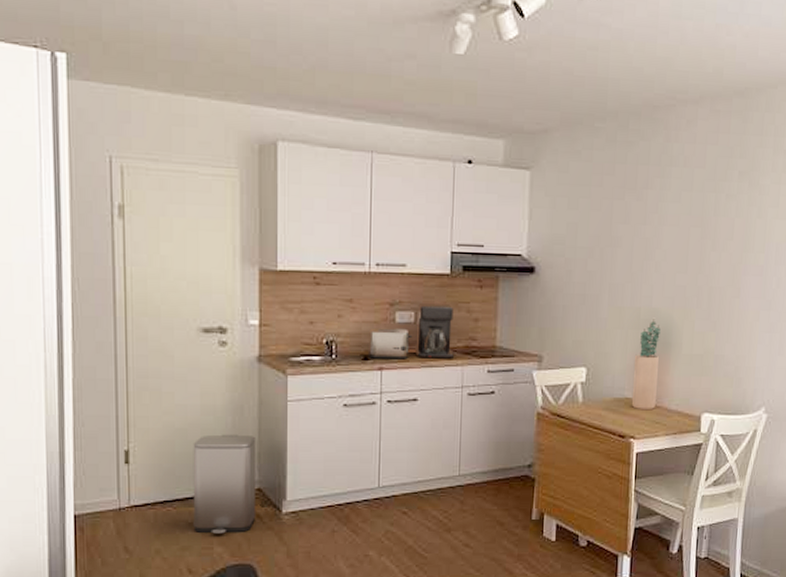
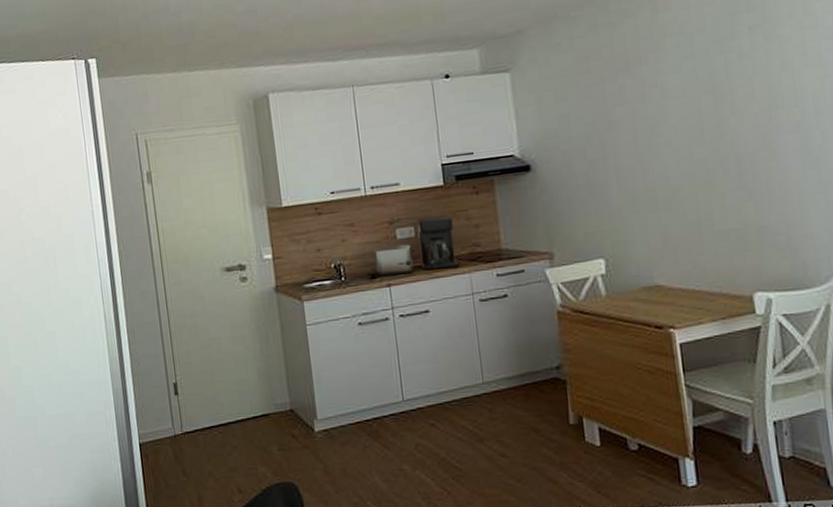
pedal bin: present [193,434,257,534] -> none [228,360,291,455]
vase: present [631,319,660,411] -> none [658,198,694,297]

